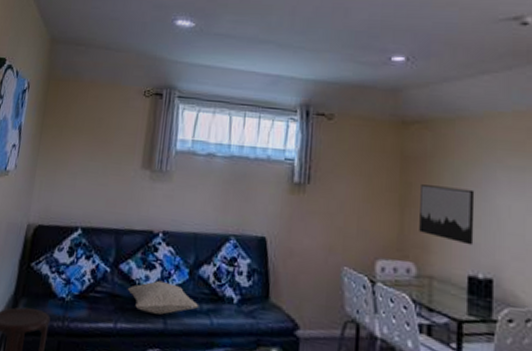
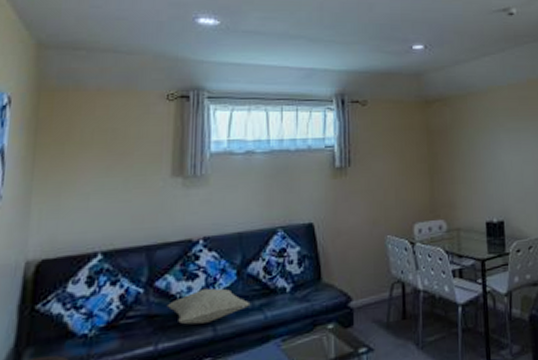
wall art: present [419,184,475,246] -> none [445,151,488,197]

